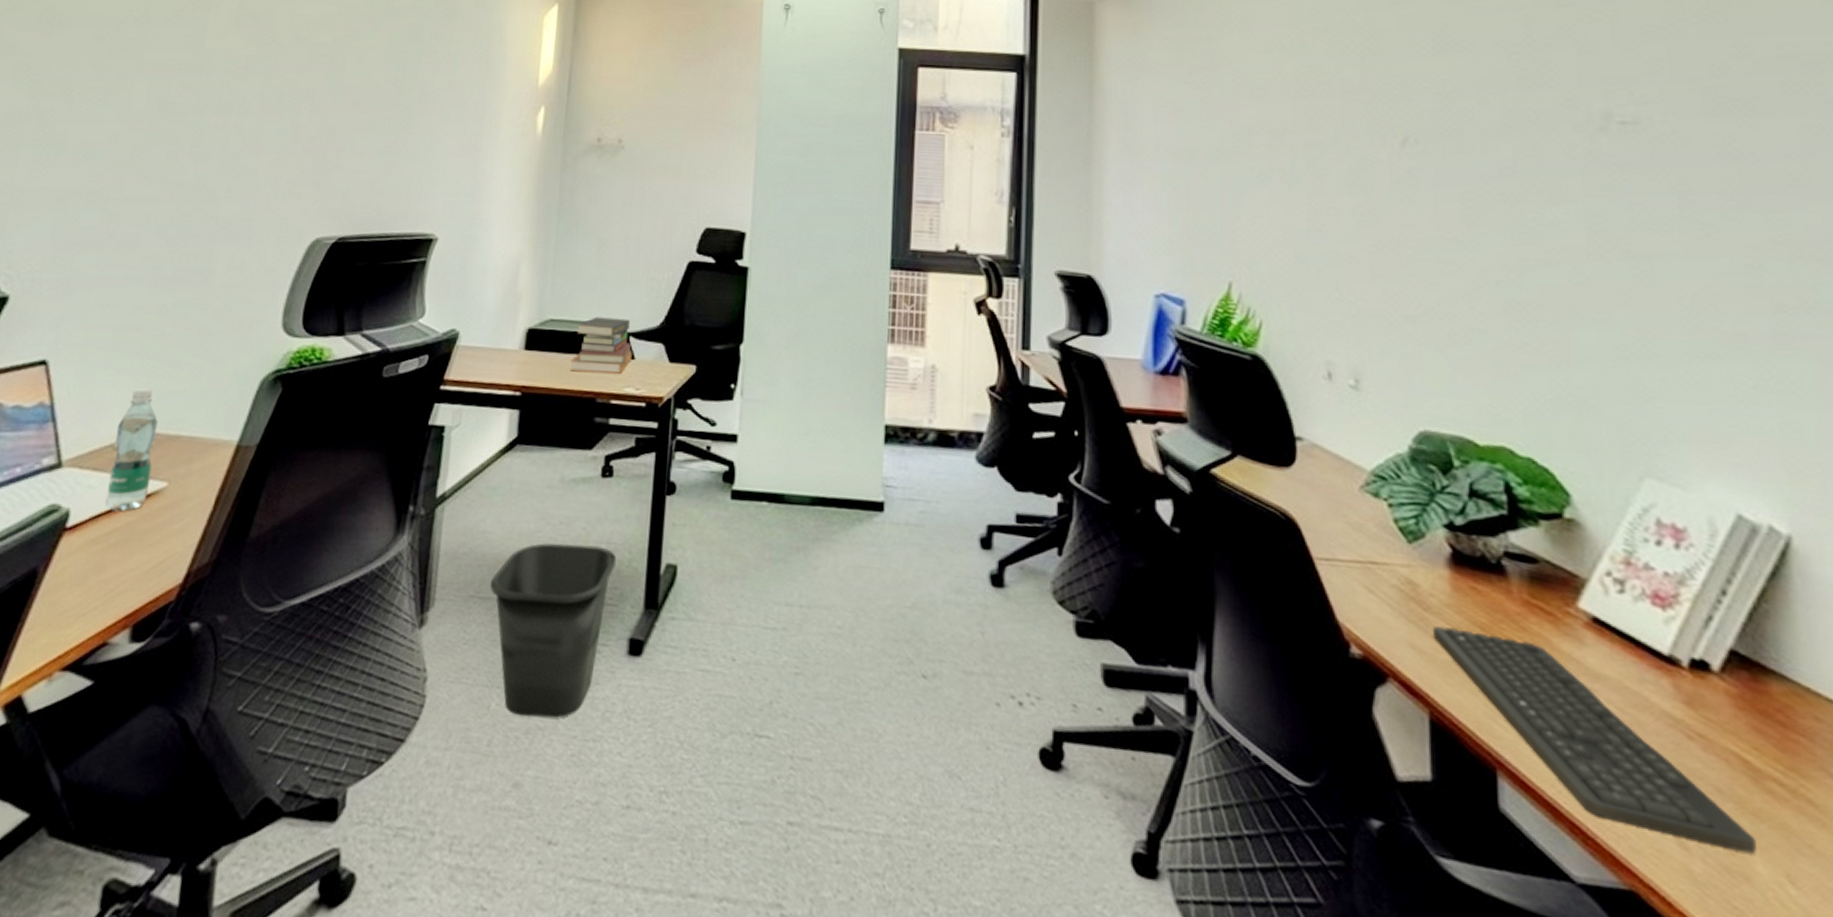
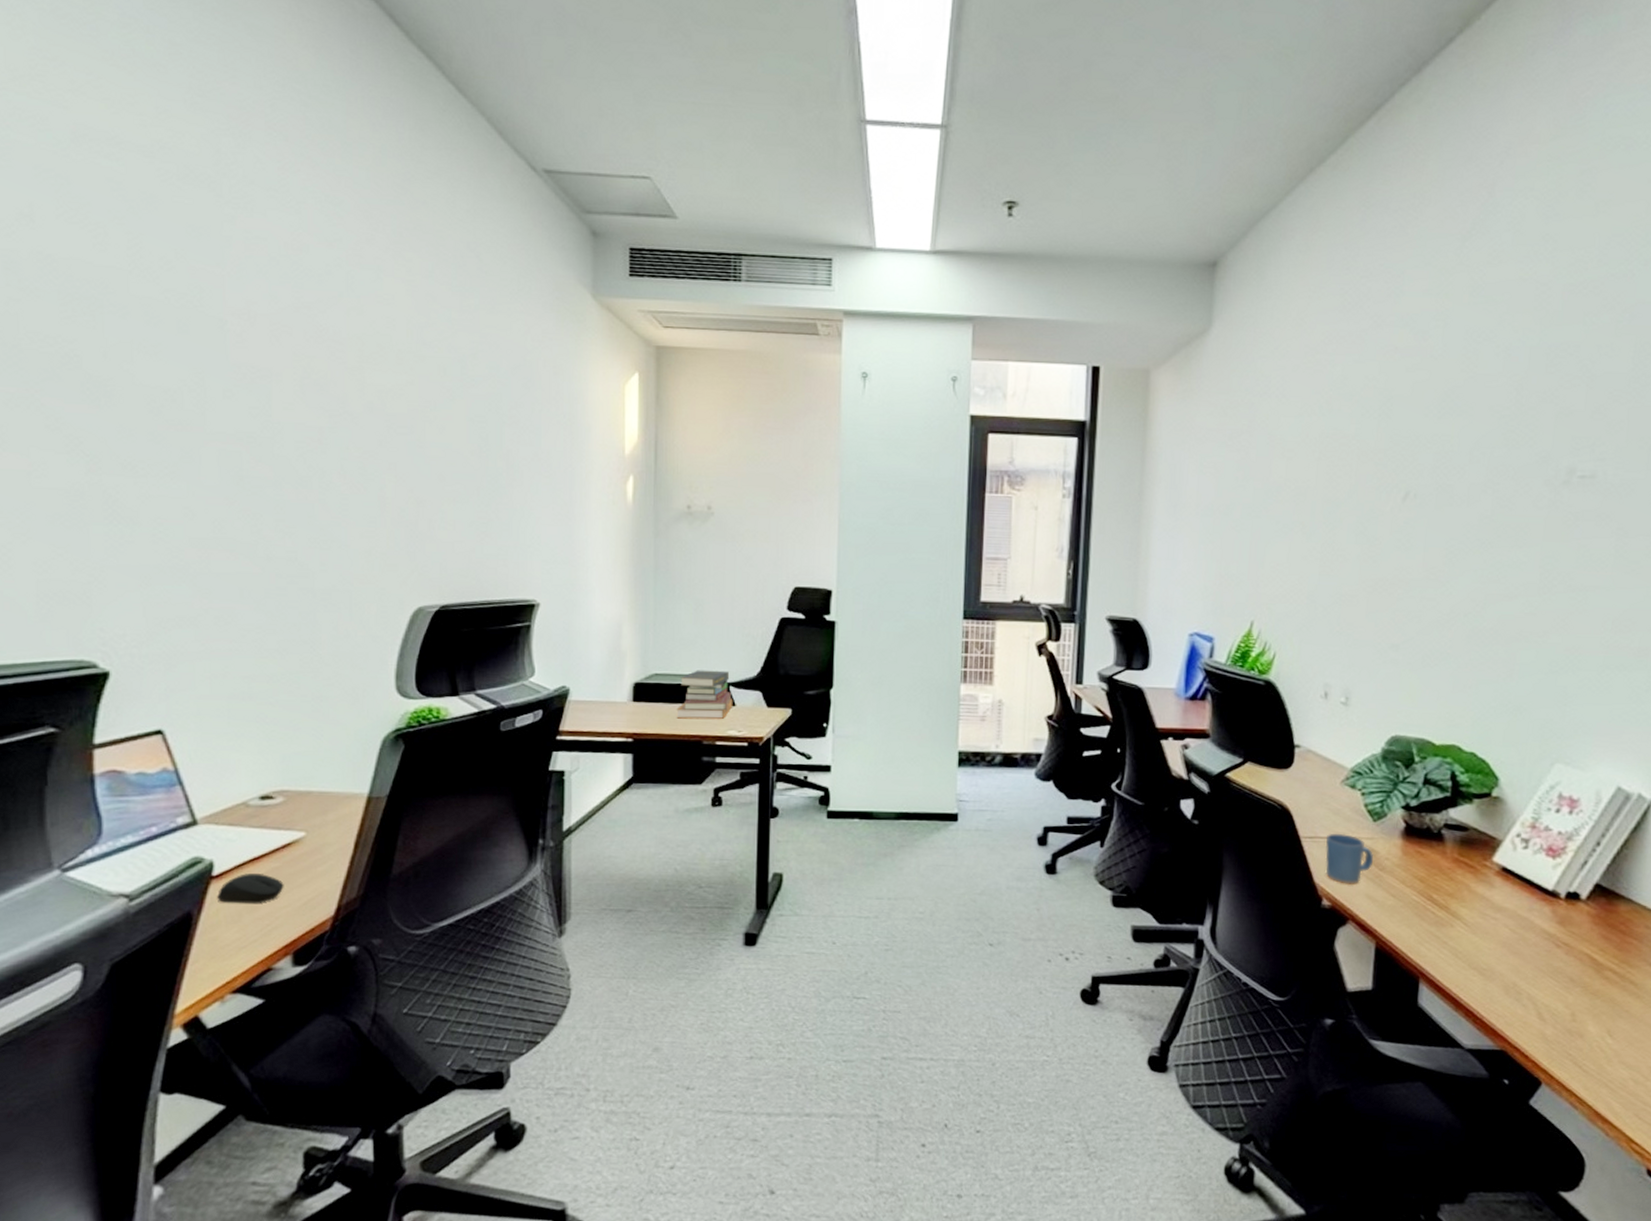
computer mouse: none [67,527,137,563] -> present [217,873,284,903]
bottle: present [106,386,159,512] -> none [246,749,288,860]
waste bin: present [490,543,617,718] -> none [620,862,730,998]
mug: none [1347,556,1414,626] -> present [1325,834,1374,883]
computer keyboard: present [1432,626,1757,854] -> none [1384,881,1591,1019]

